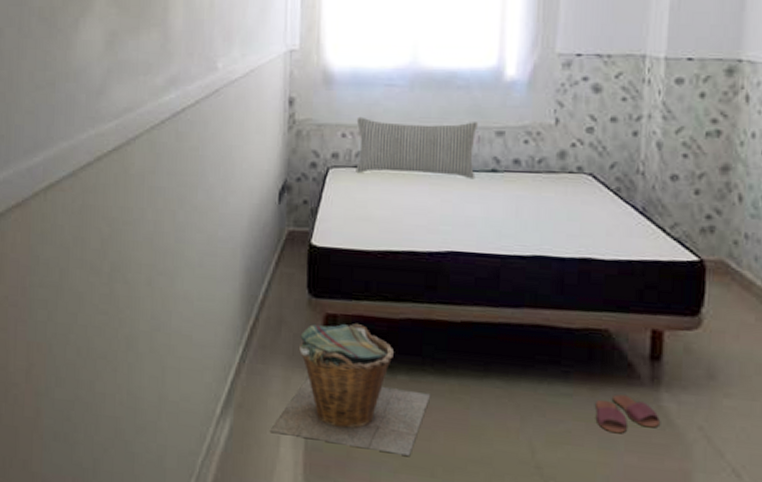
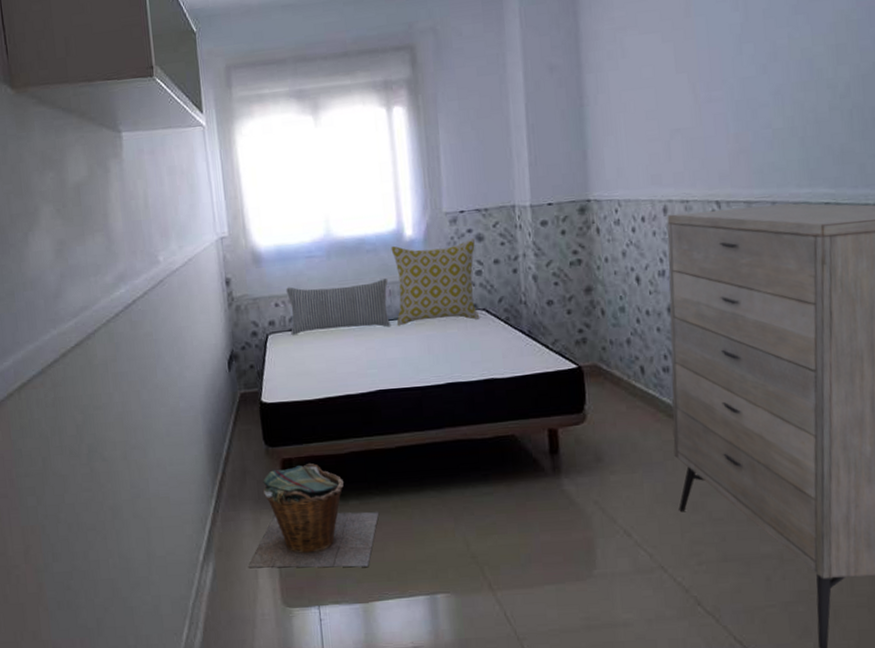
pillow: none [482,84,592,185] -> present [391,238,480,326]
slippers: present [595,394,660,434] -> none [512,486,564,519]

